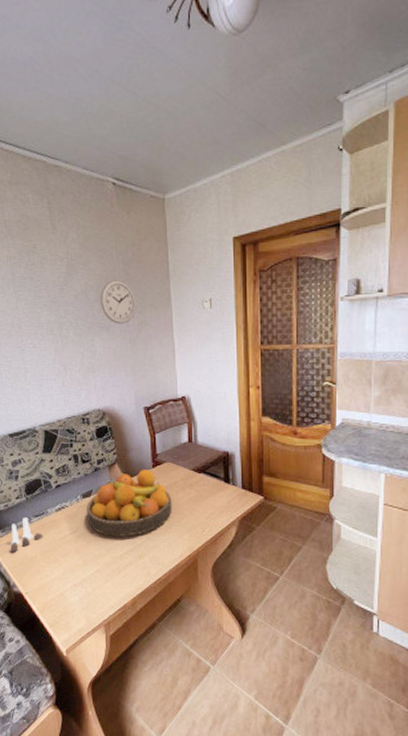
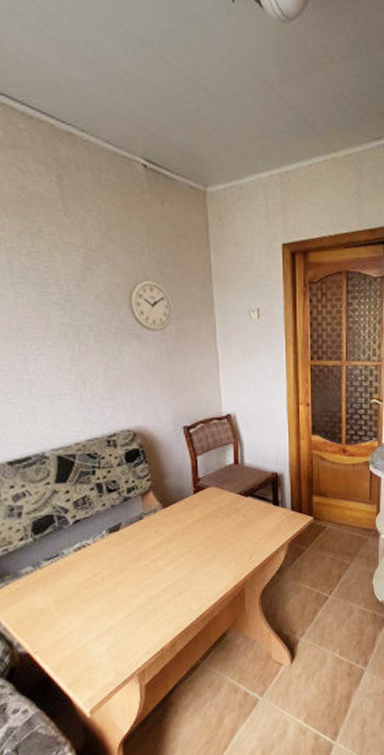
salt and pepper shaker set: present [10,517,43,553] -> none [12,562,58,607]
fruit bowl: present [87,470,172,537] -> none [114,496,217,574]

